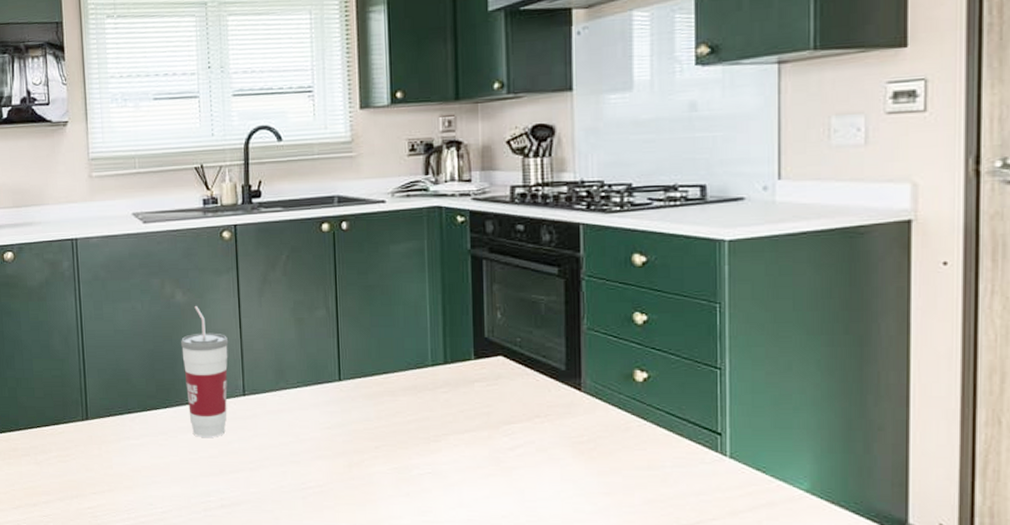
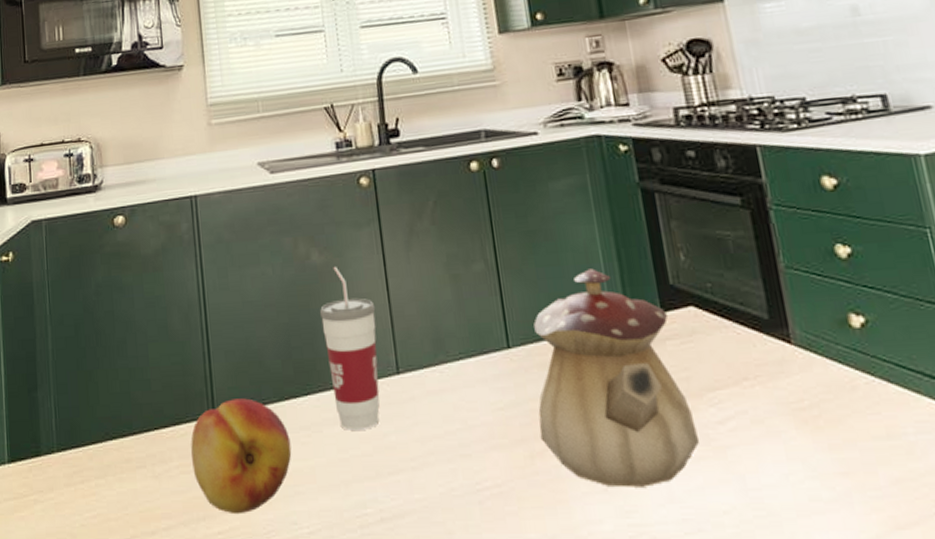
fruit: none [67,407,151,495] -> present [191,398,292,515]
teapot: none [358,320,491,494] -> present [533,268,700,488]

